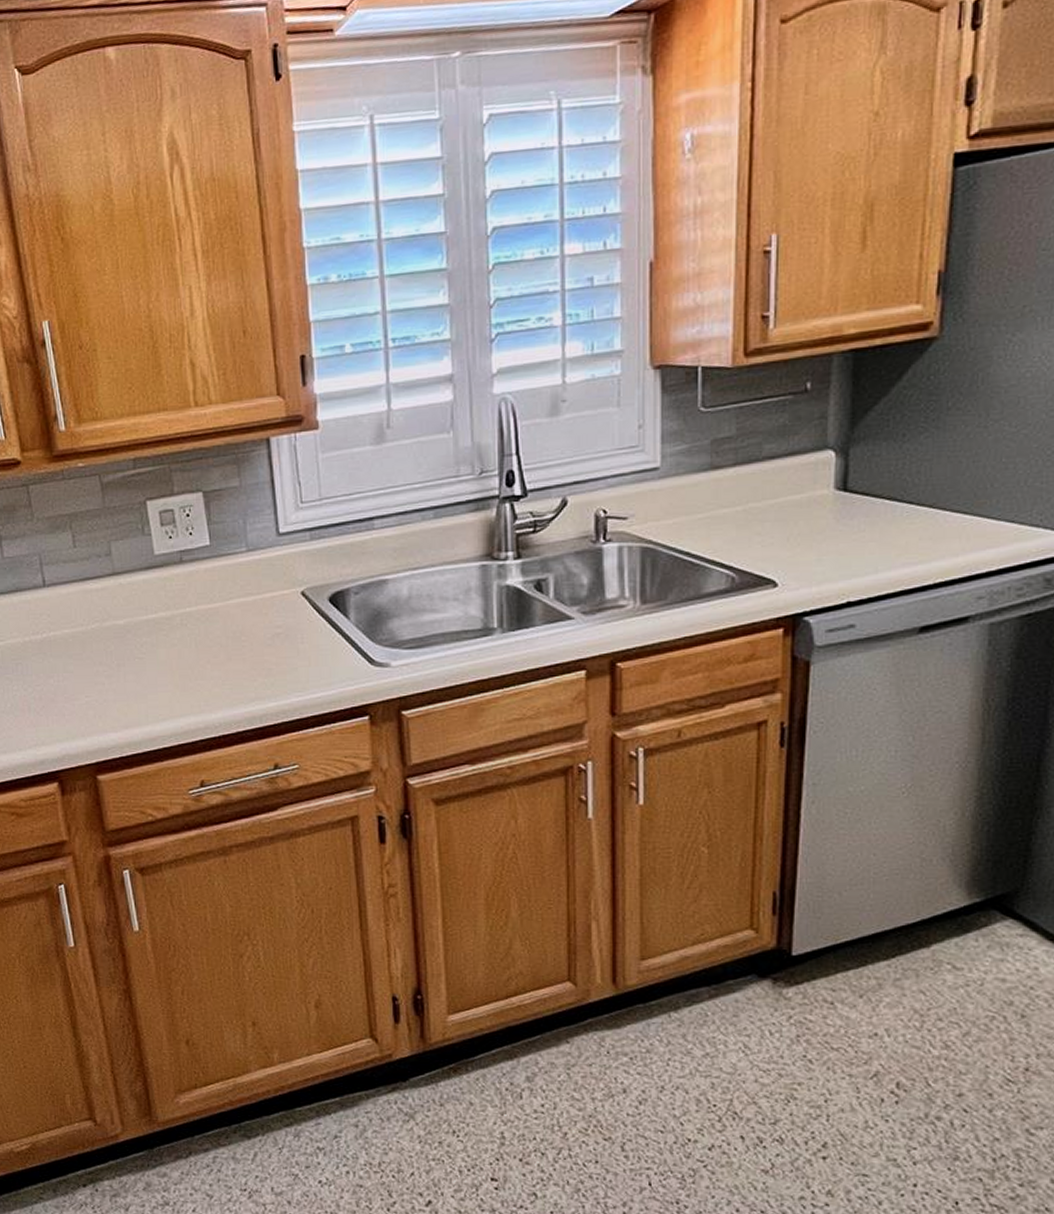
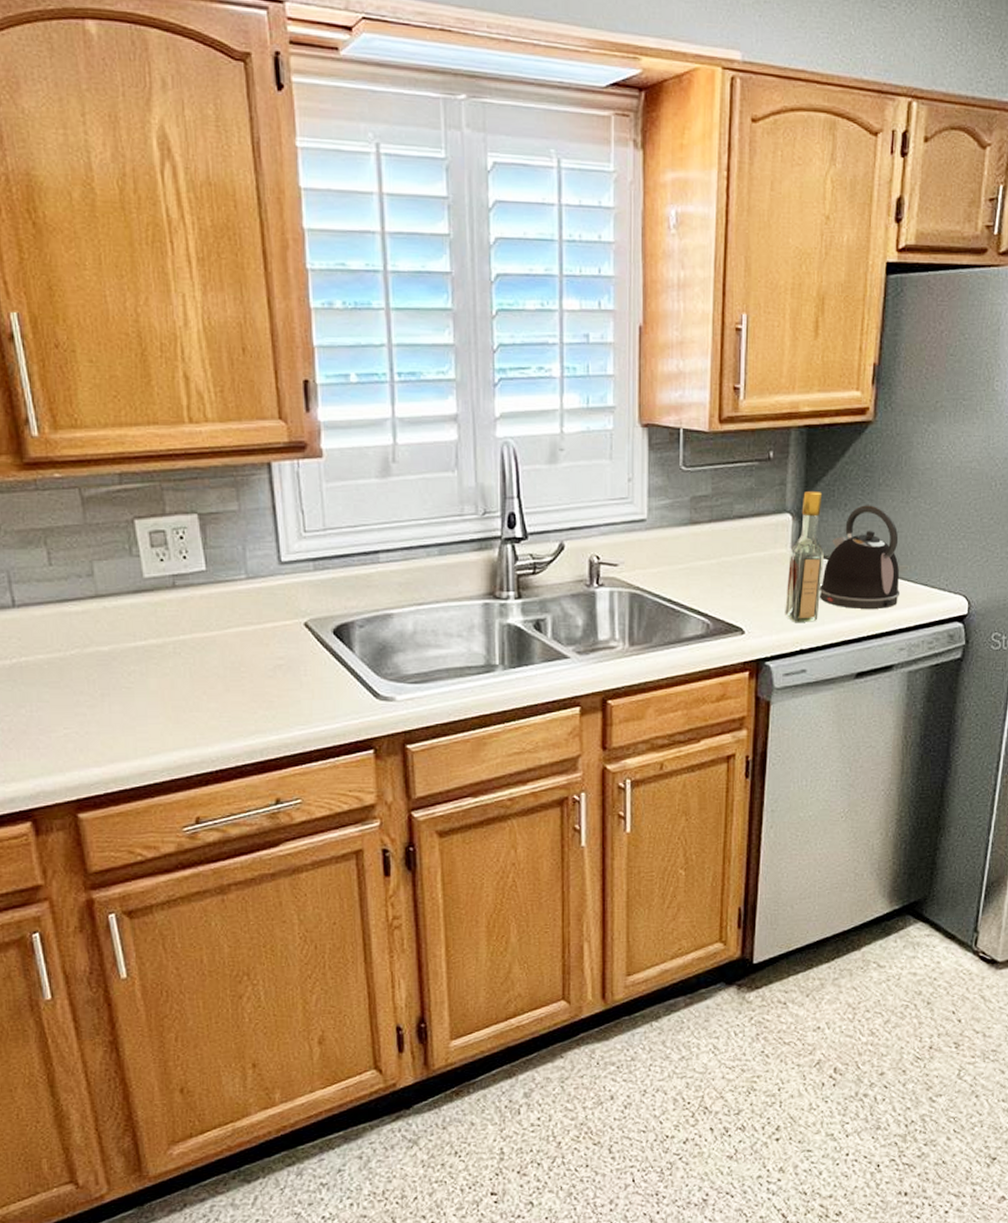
bottle: none [827,421,876,571] -> present [785,490,824,622]
kettle: none [870,433,978,553] -> present [819,505,901,609]

